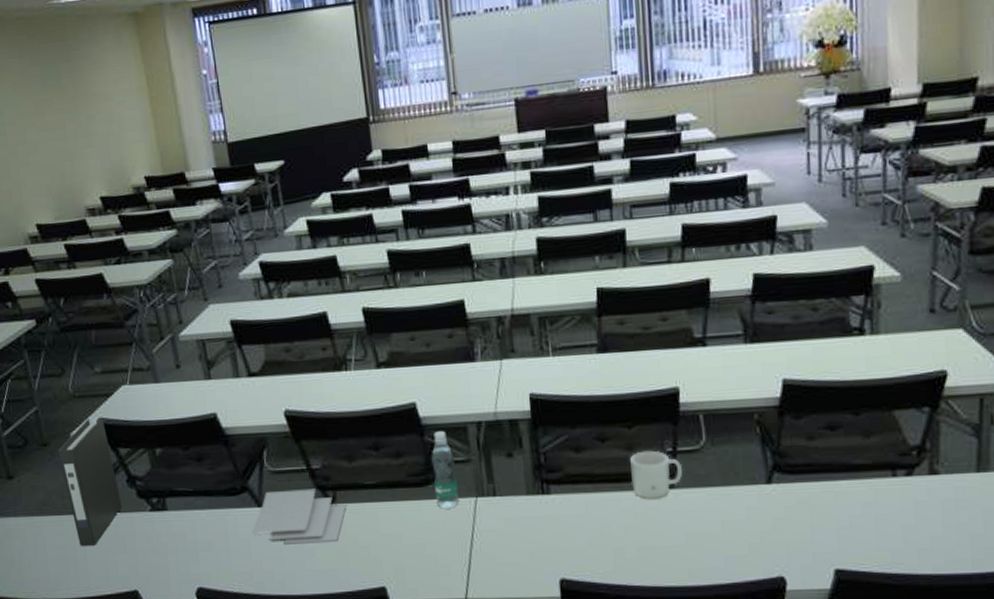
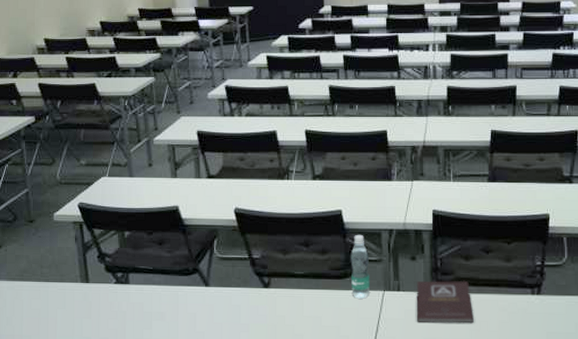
binder: present [58,418,123,546] -> none [42,202,92,309]
papers: present [253,489,347,545] -> none [199,274,279,320]
book: none [515,477,591,532] -> present [416,280,474,324]
mug: present [630,450,683,500] -> none [507,262,548,303]

